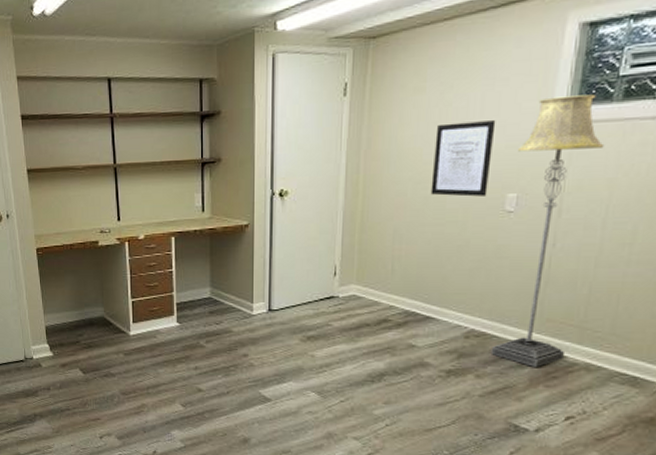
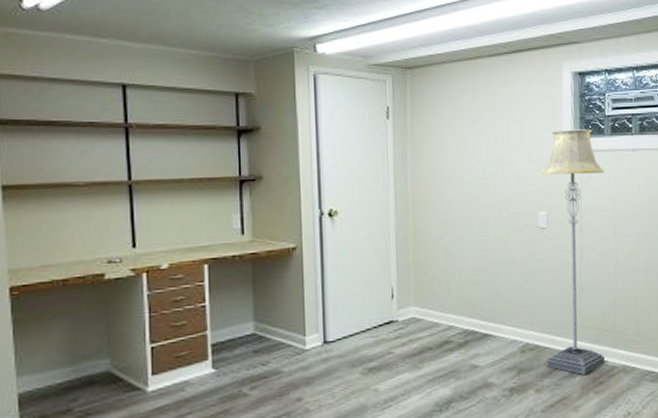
wall art: present [430,120,496,197] -> none [473,147,523,215]

